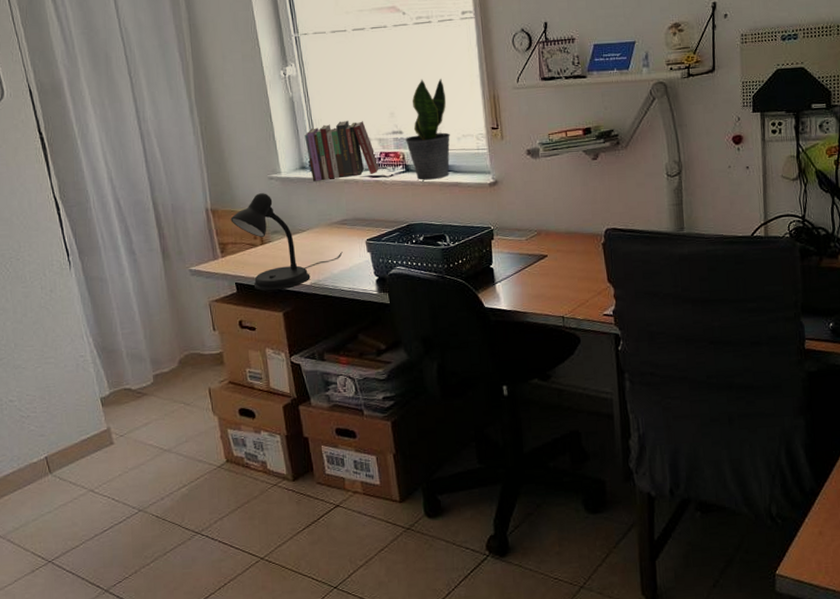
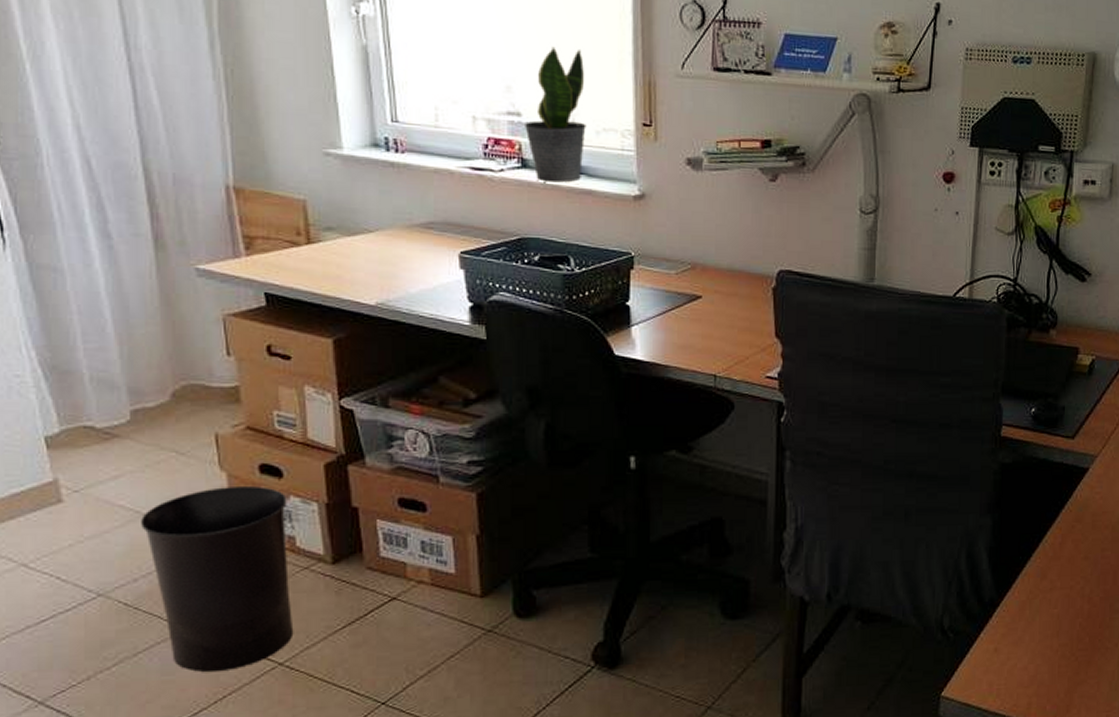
waste bin: none [163,425,270,566] -> present [140,486,294,673]
desk lamp: present [230,193,343,291] -> none [263,173,425,309]
books: present [305,121,380,182] -> none [381,88,486,167]

